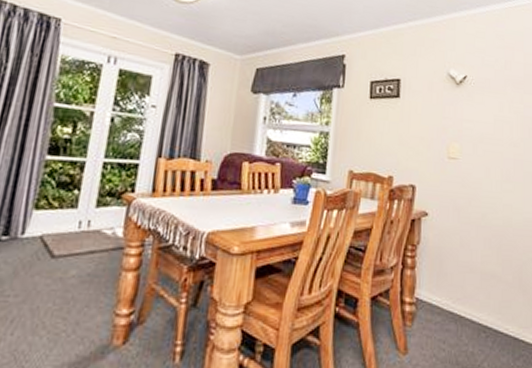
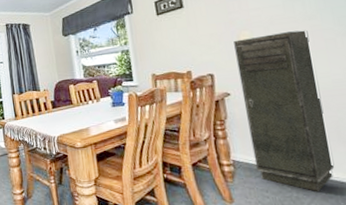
storage cabinet: none [438,151,512,347] -> present [234,30,335,191]

